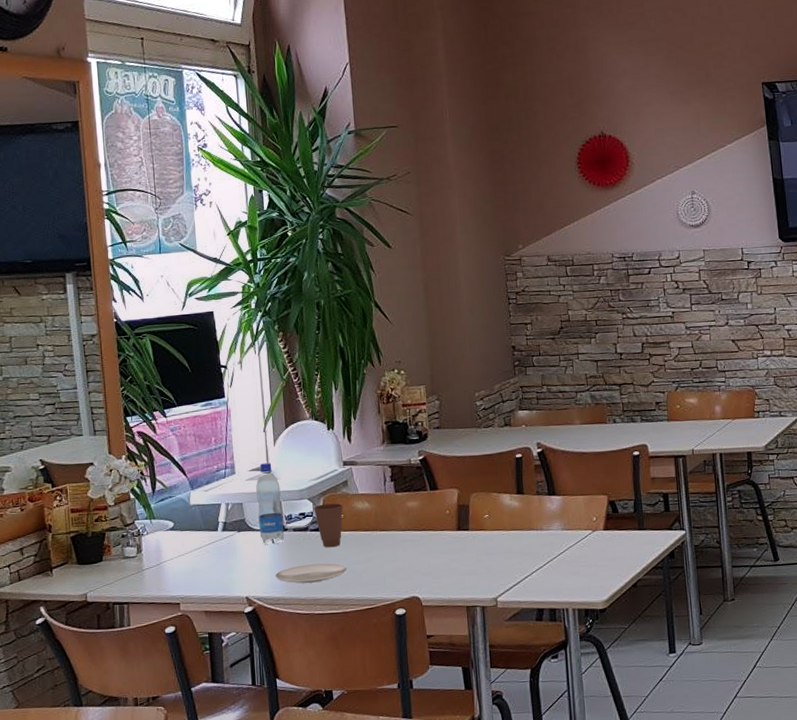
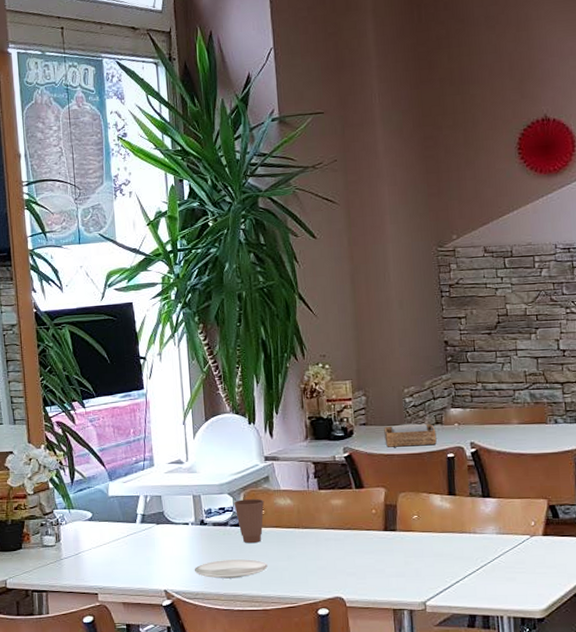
bottle: present [256,463,285,545] -> none [175,456,204,539]
napkin holder: none [456,425,506,450] -> present [384,423,437,447]

